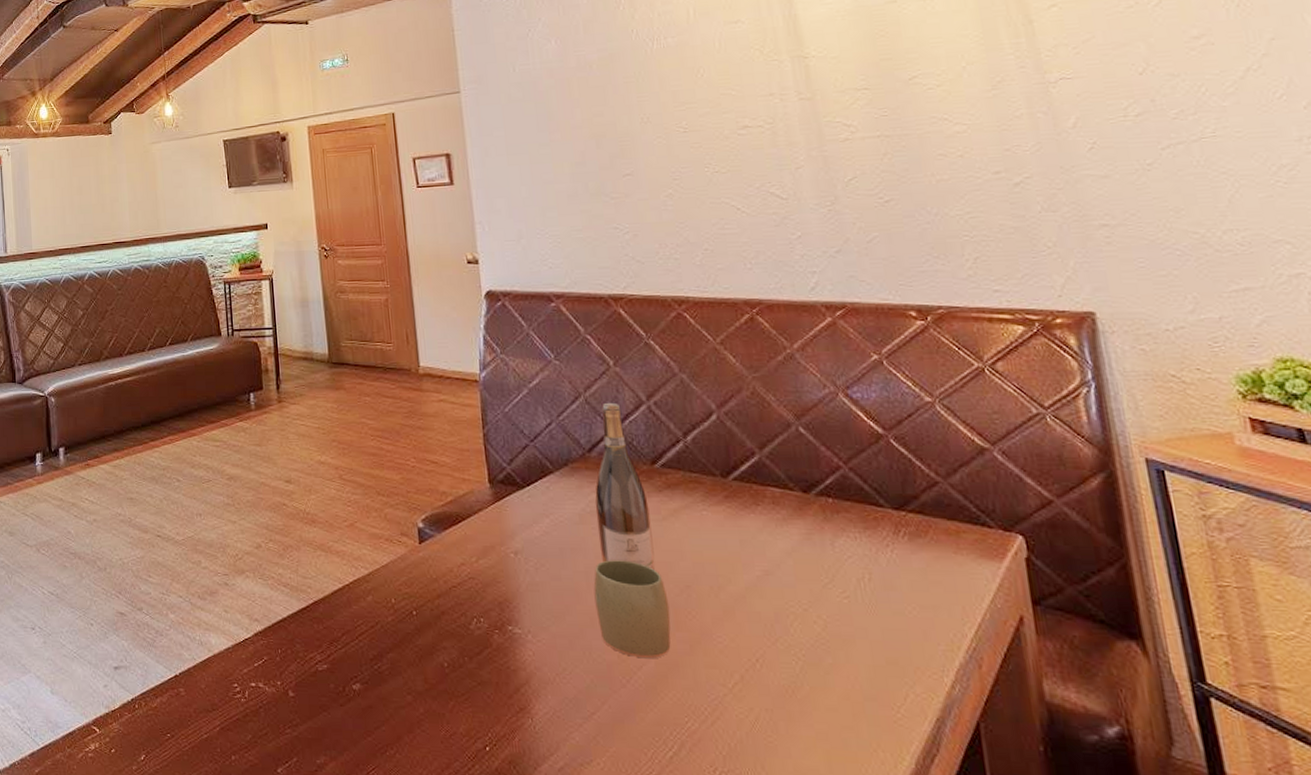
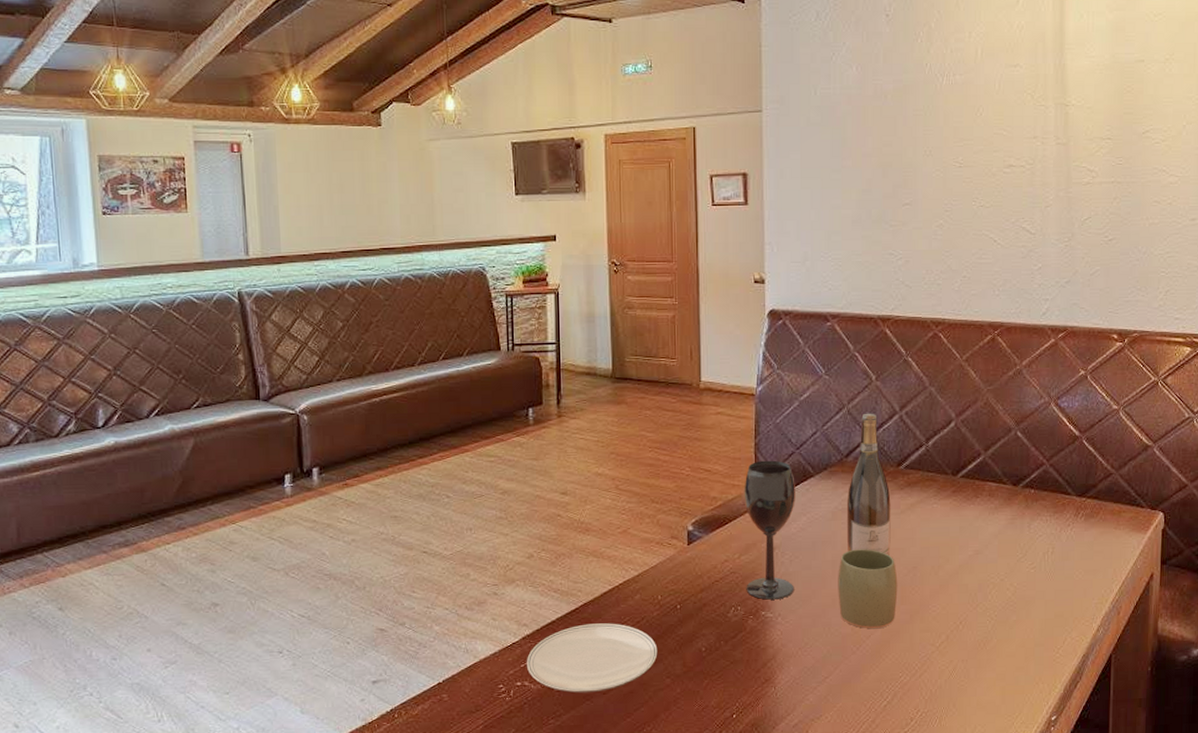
plate: none [259,624,396,703] -> present [526,623,658,694]
wine glass: none [475,453,544,613] -> present [744,460,795,600]

